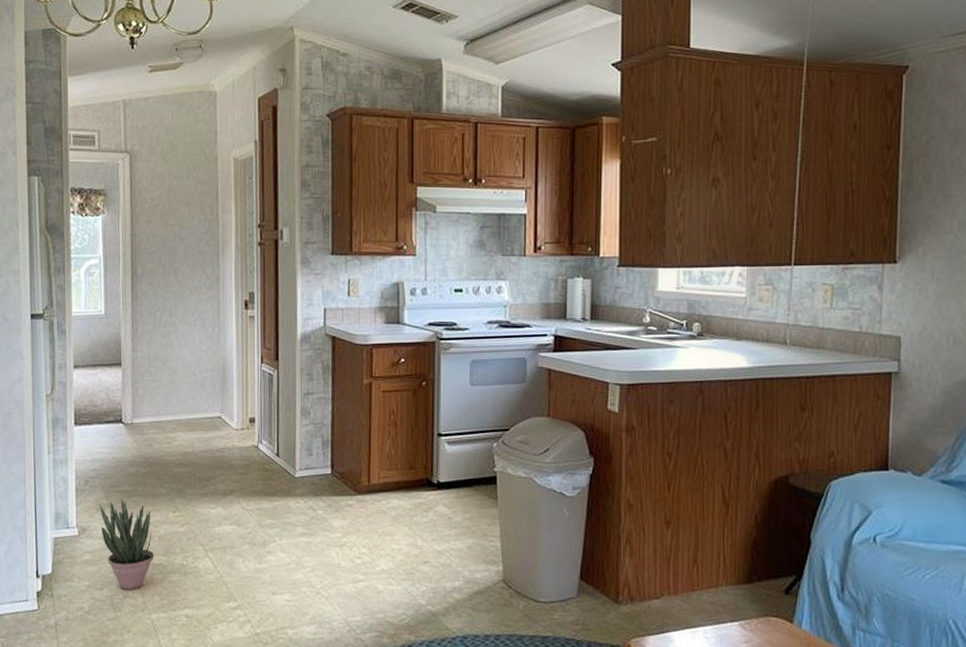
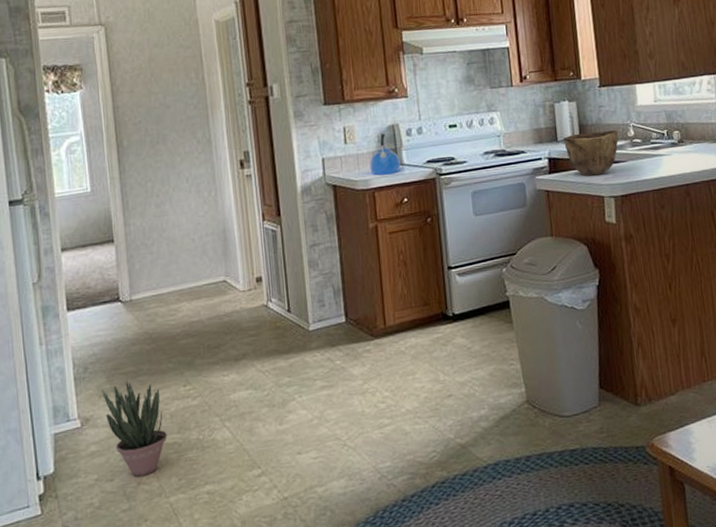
kettle: none [370,290,402,333] -> present [369,133,401,176]
bowl: none [571,313,633,360] -> present [562,129,619,176]

